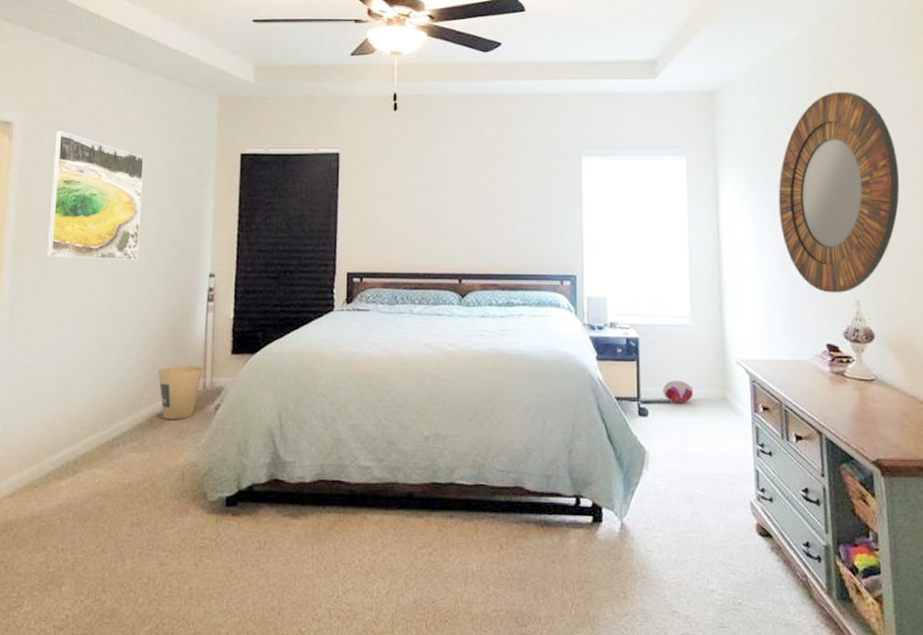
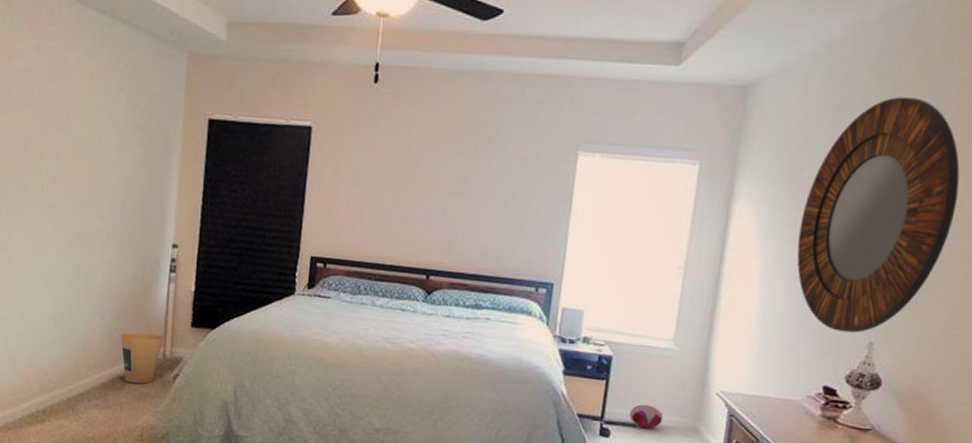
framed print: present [46,130,145,261] -> none [16,79,111,224]

